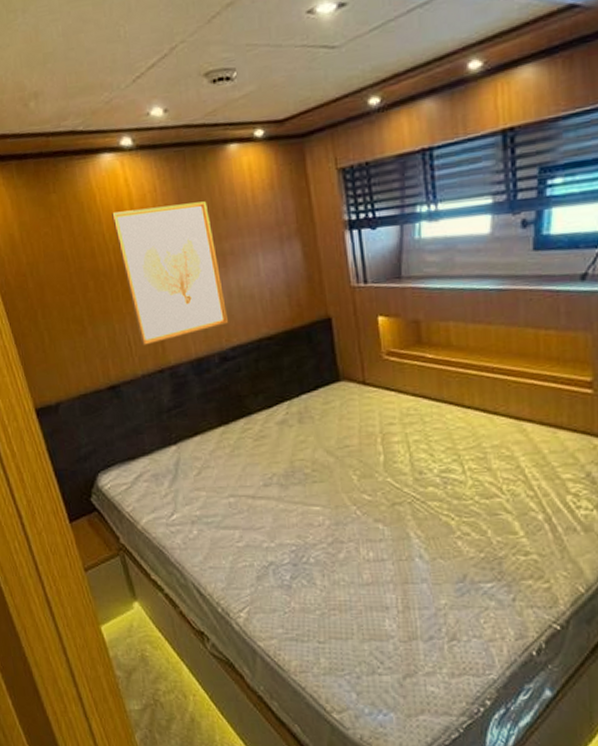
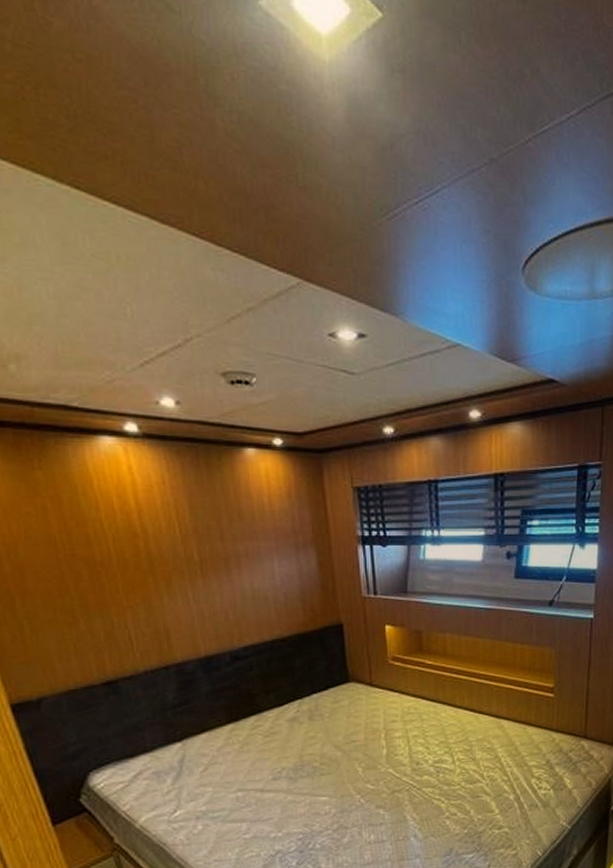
wall art: present [112,201,229,346] -> none [112,500,242,642]

